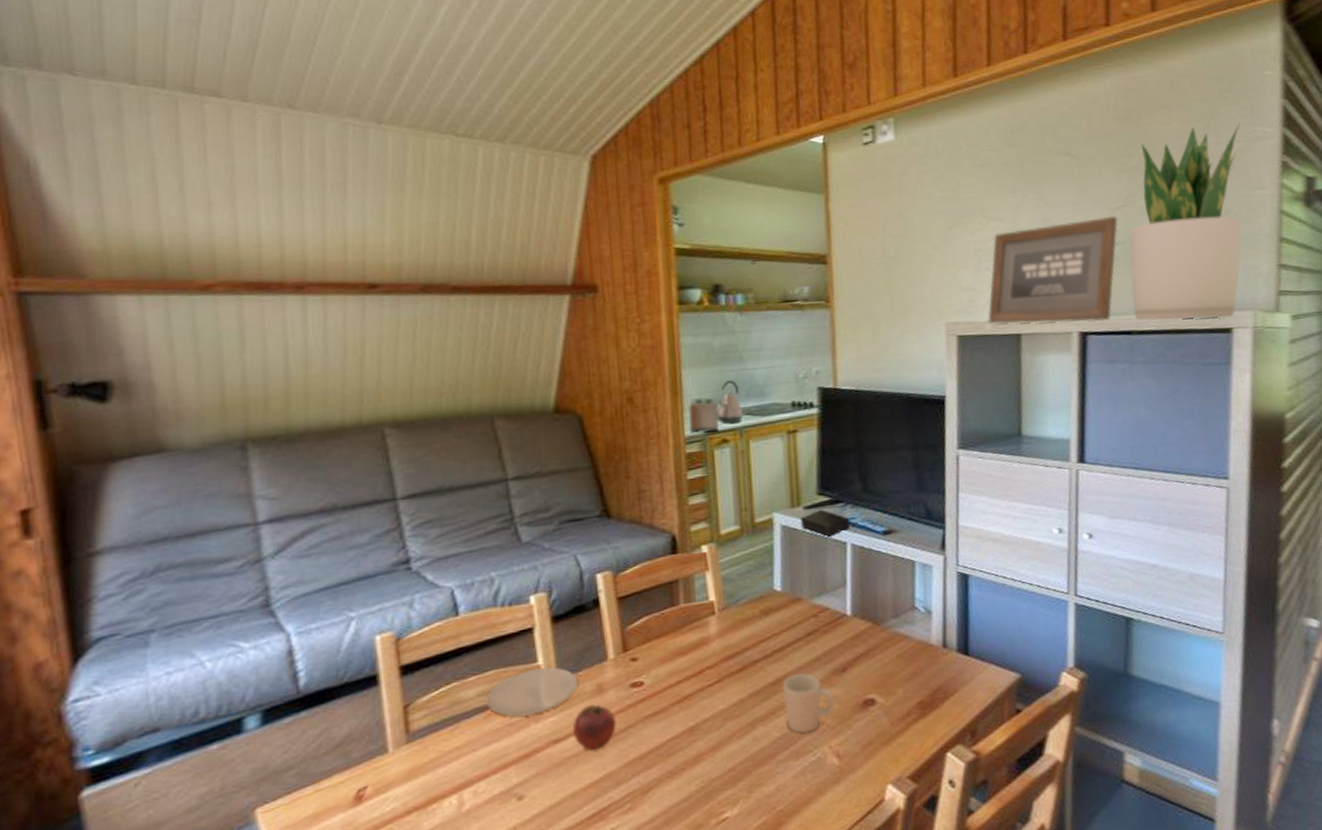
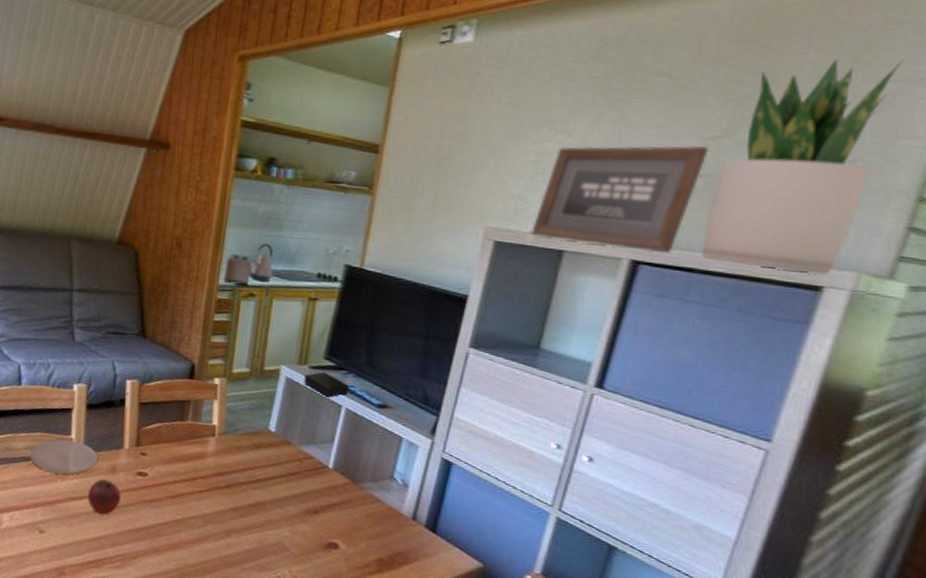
mug: present [782,673,835,735] -> none [257,502,303,556]

